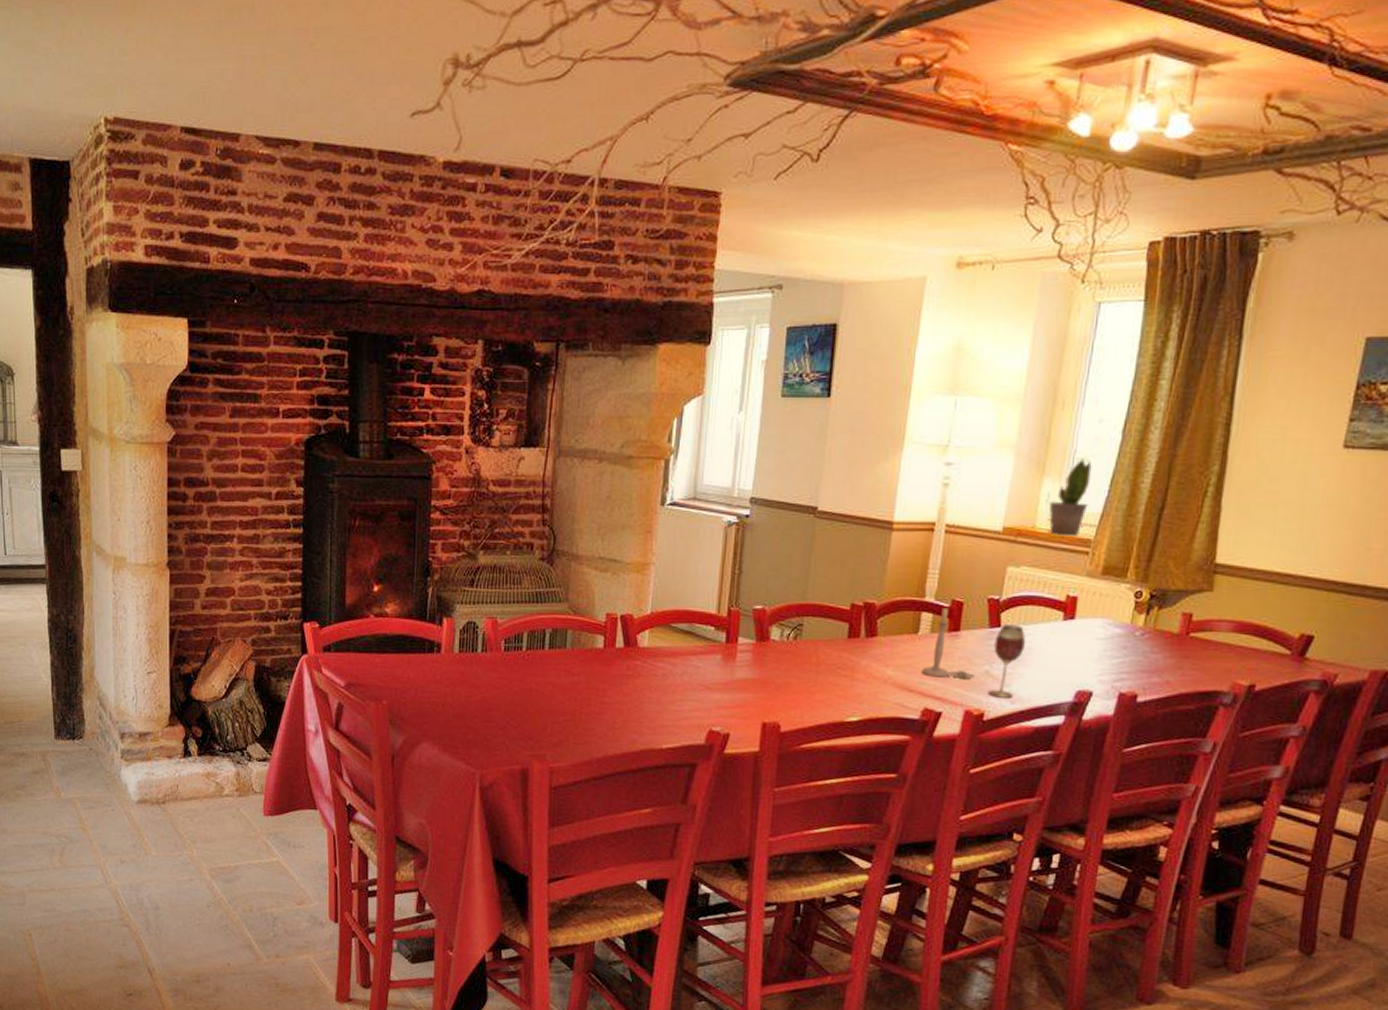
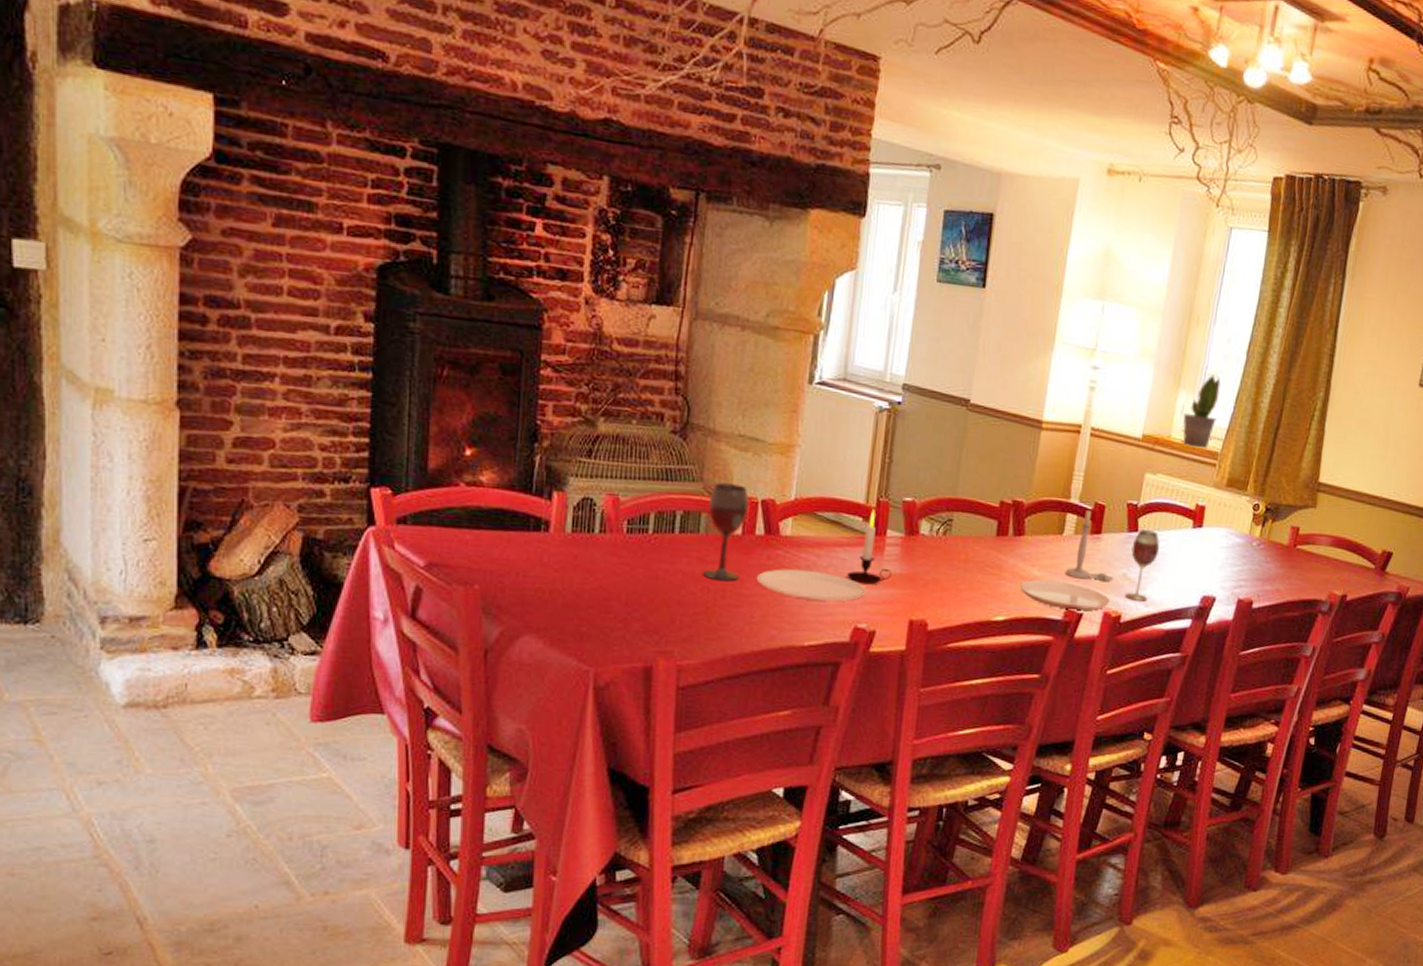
wine glass: none [570,602,610,691] -> present [703,482,750,582]
plate: none [617,678,720,707] -> present [756,569,866,602]
candle: none [701,618,744,689] -> present [847,509,892,584]
plate: none [873,680,972,710] -> present [1019,579,1111,611]

